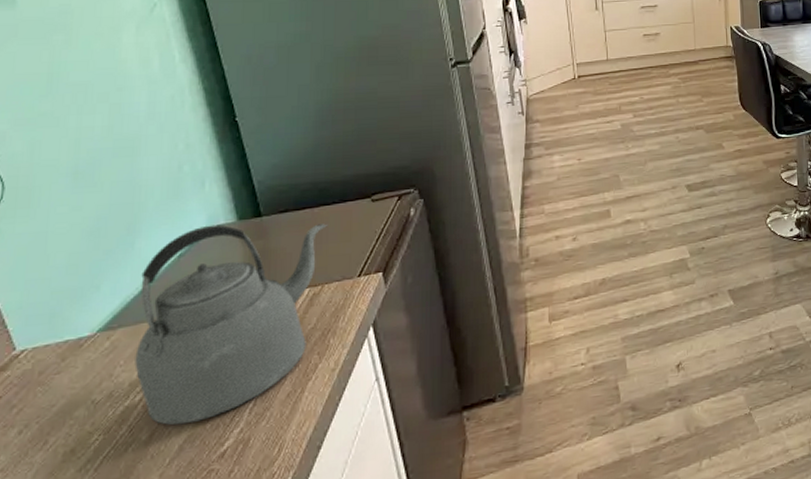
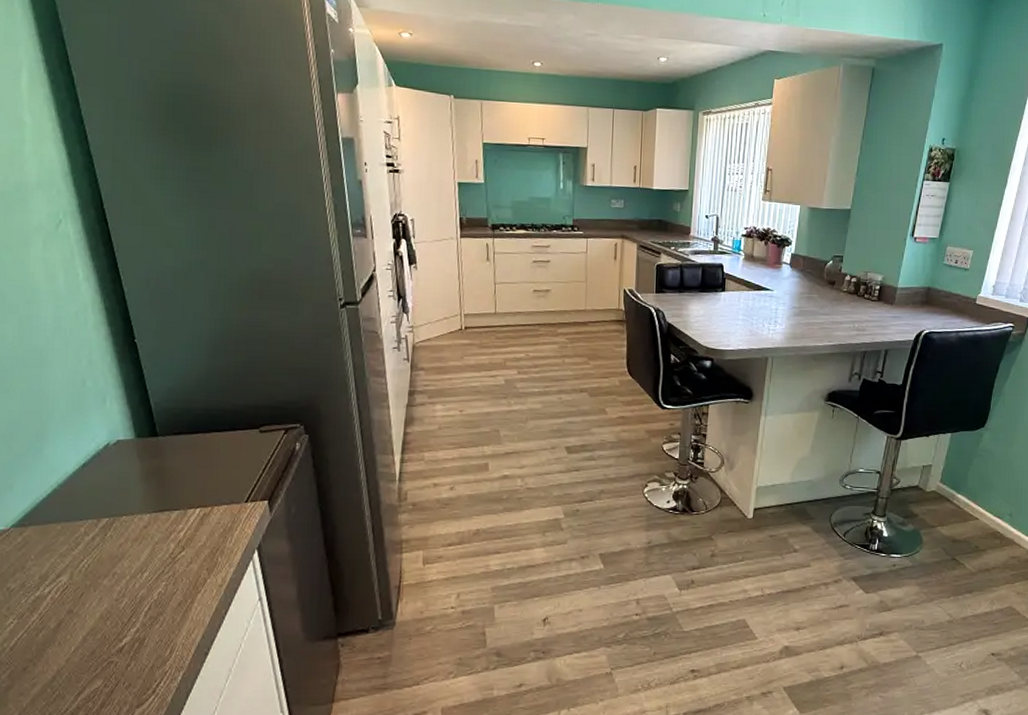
kettle: present [134,224,329,425] -> none [44,439,219,619]

